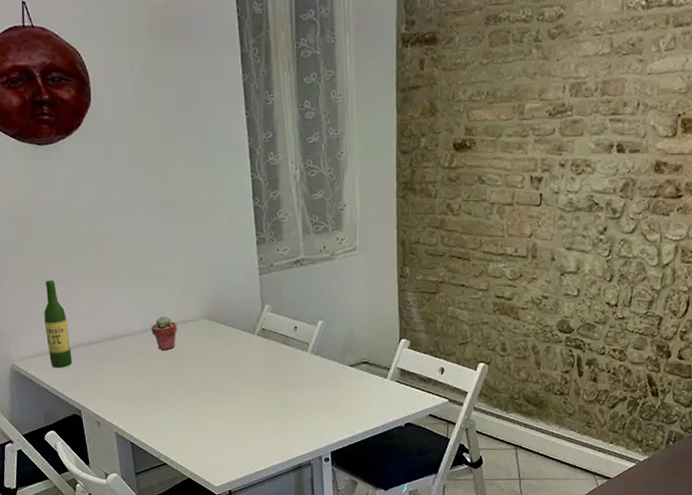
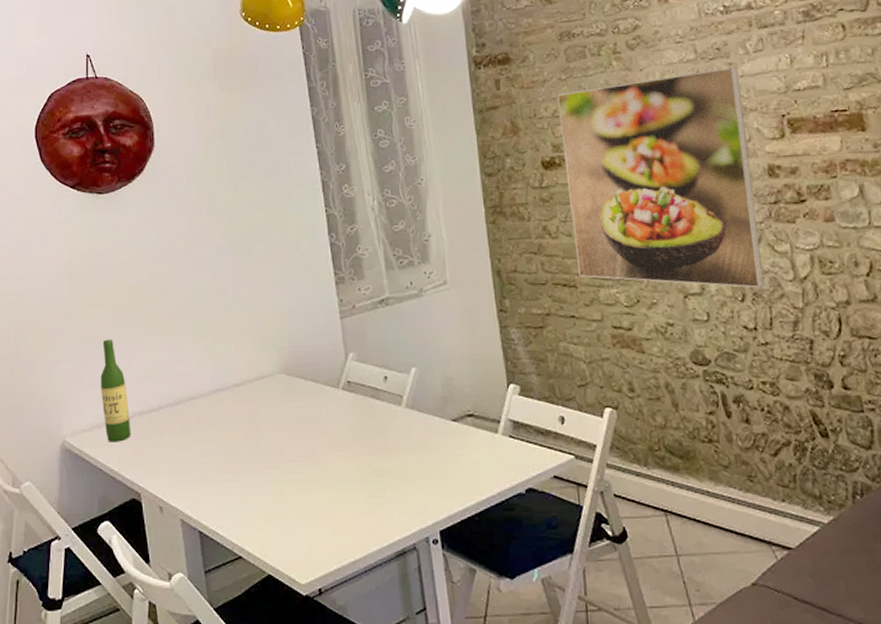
potted succulent: present [151,315,177,351] -> none [221,372,250,415]
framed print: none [473,64,648,271] -> present [556,67,764,288]

